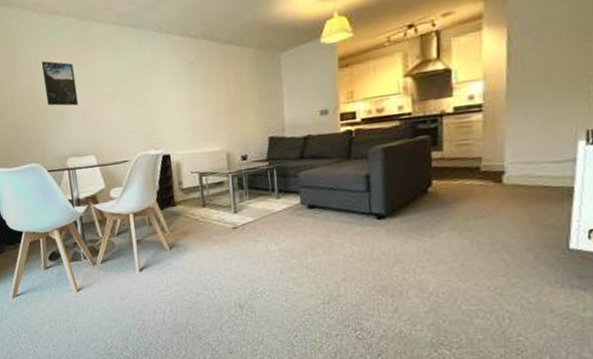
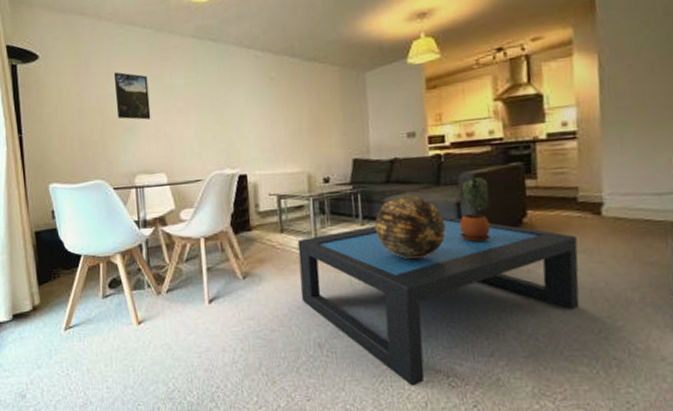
coffee table: none [218,187,479,340] -> present [297,215,580,387]
decorative sphere: none [289,169,356,229] -> present [374,195,446,260]
potted plant: none [368,150,398,212] -> present [459,176,491,243]

